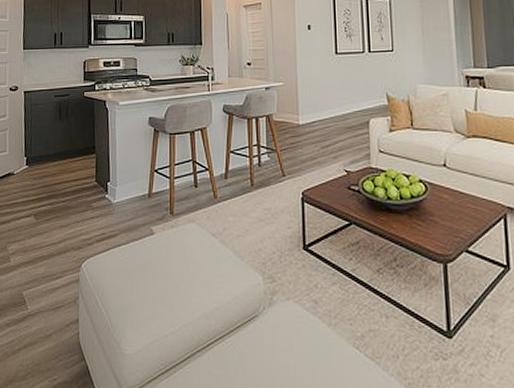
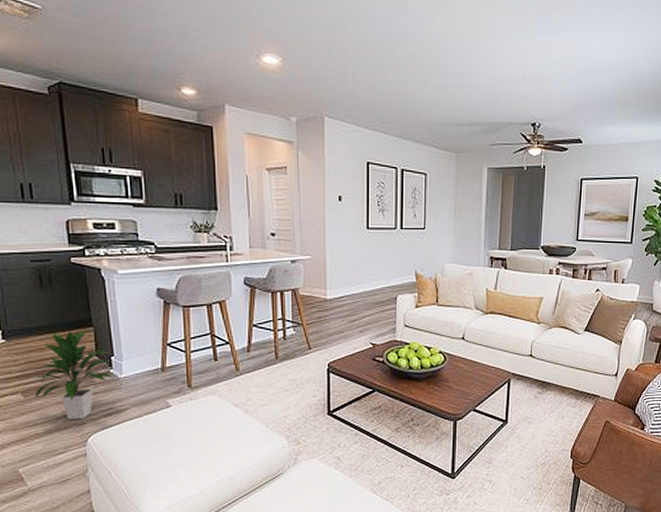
indoor plant: none [44,157,110,244] -> present [33,331,117,420]

